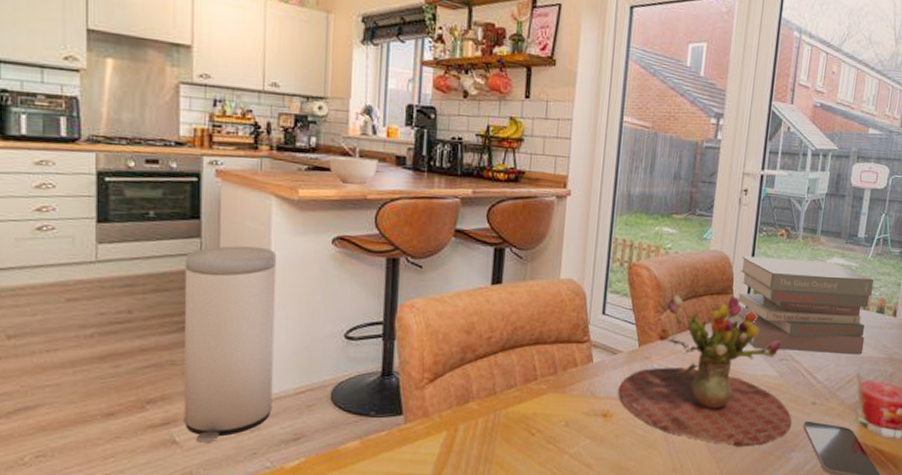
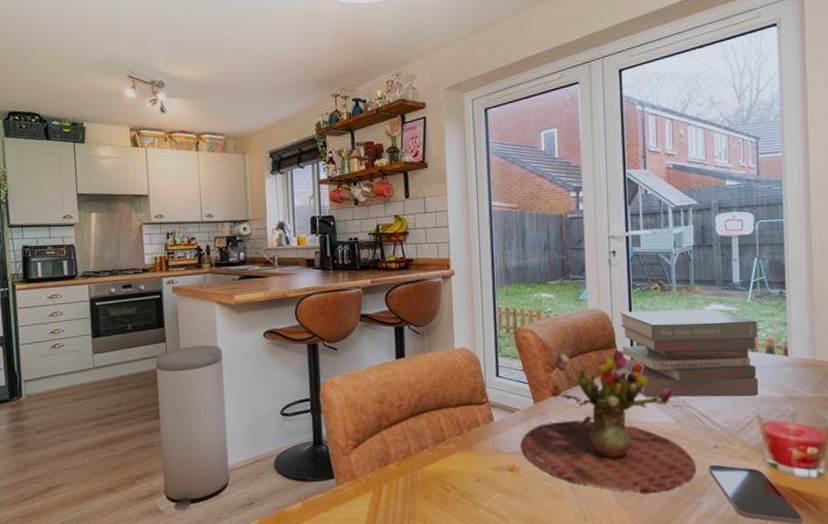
bowl: present [329,155,378,185] -> none [255,264,293,287]

